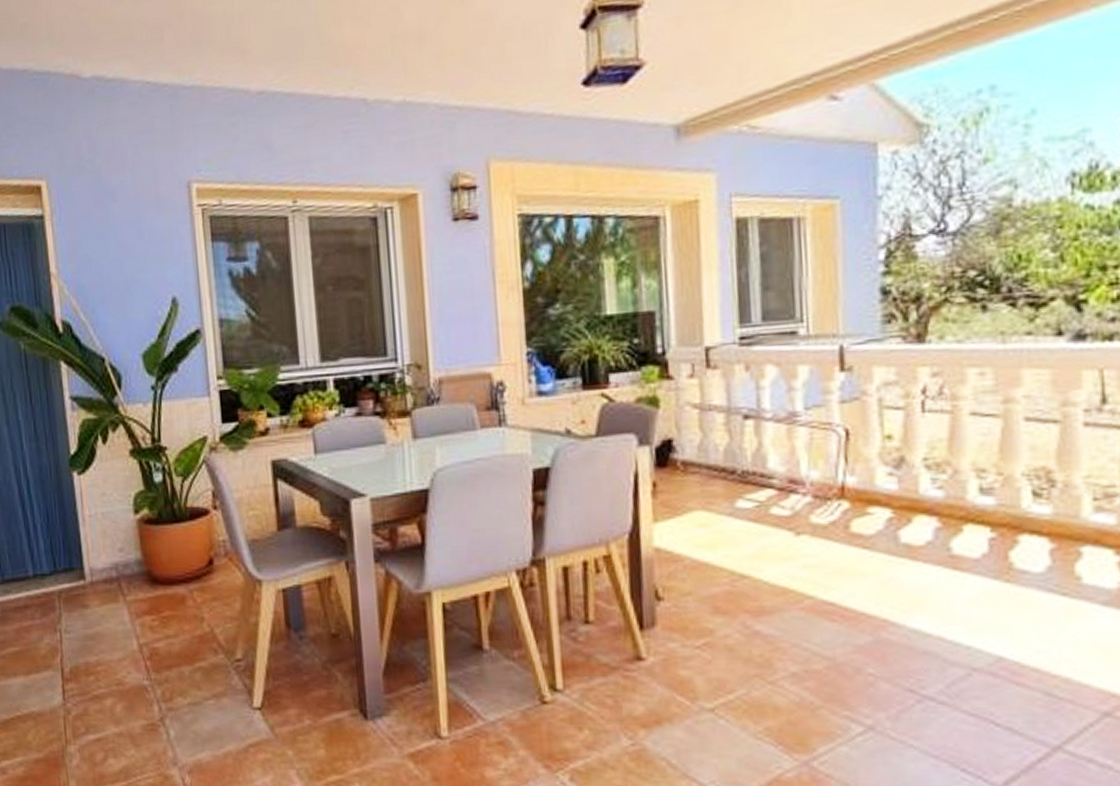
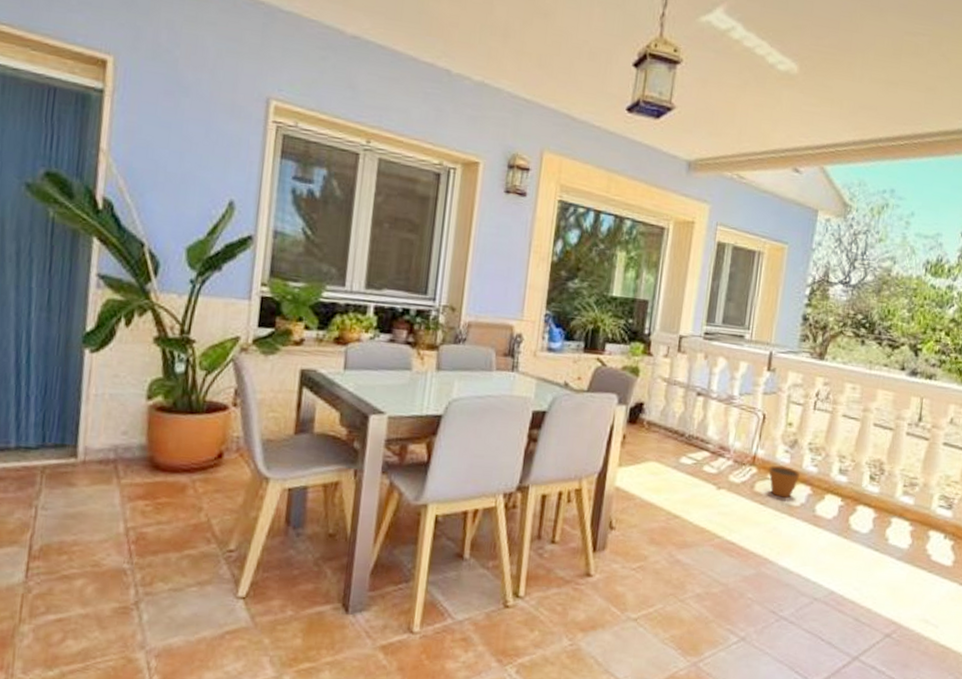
flower pot: none [868,494,918,536] -> present [769,465,800,498]

